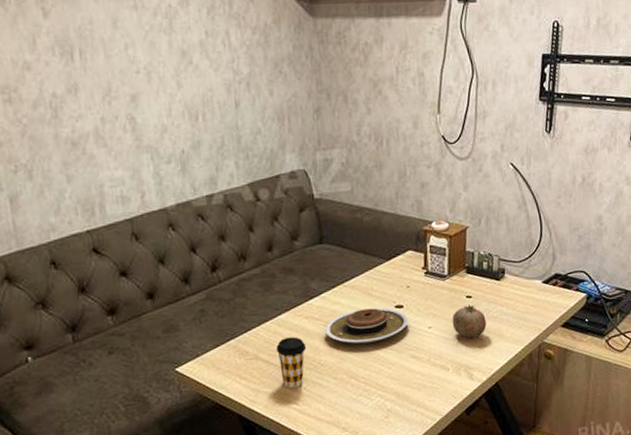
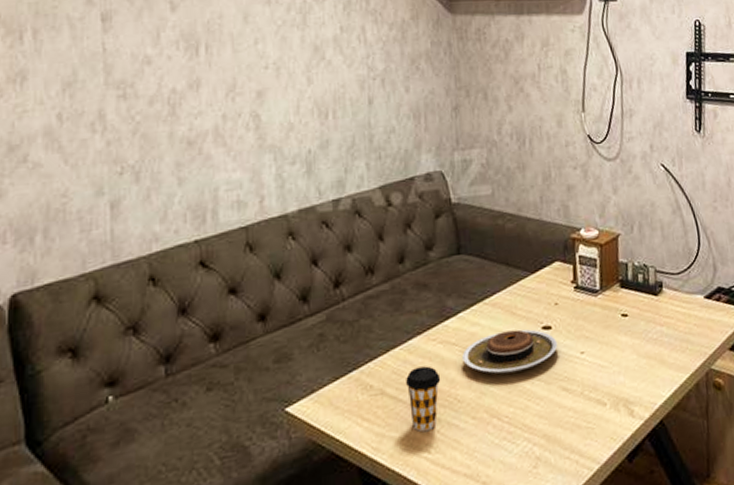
fruit: present [452,305,487,338] -> none [606,324,646,365]

